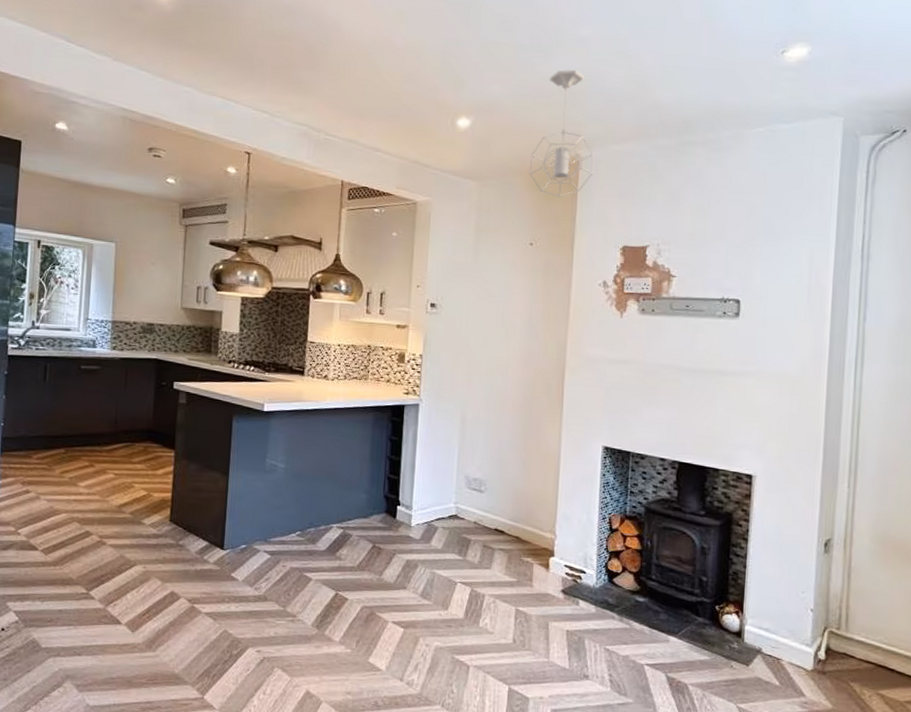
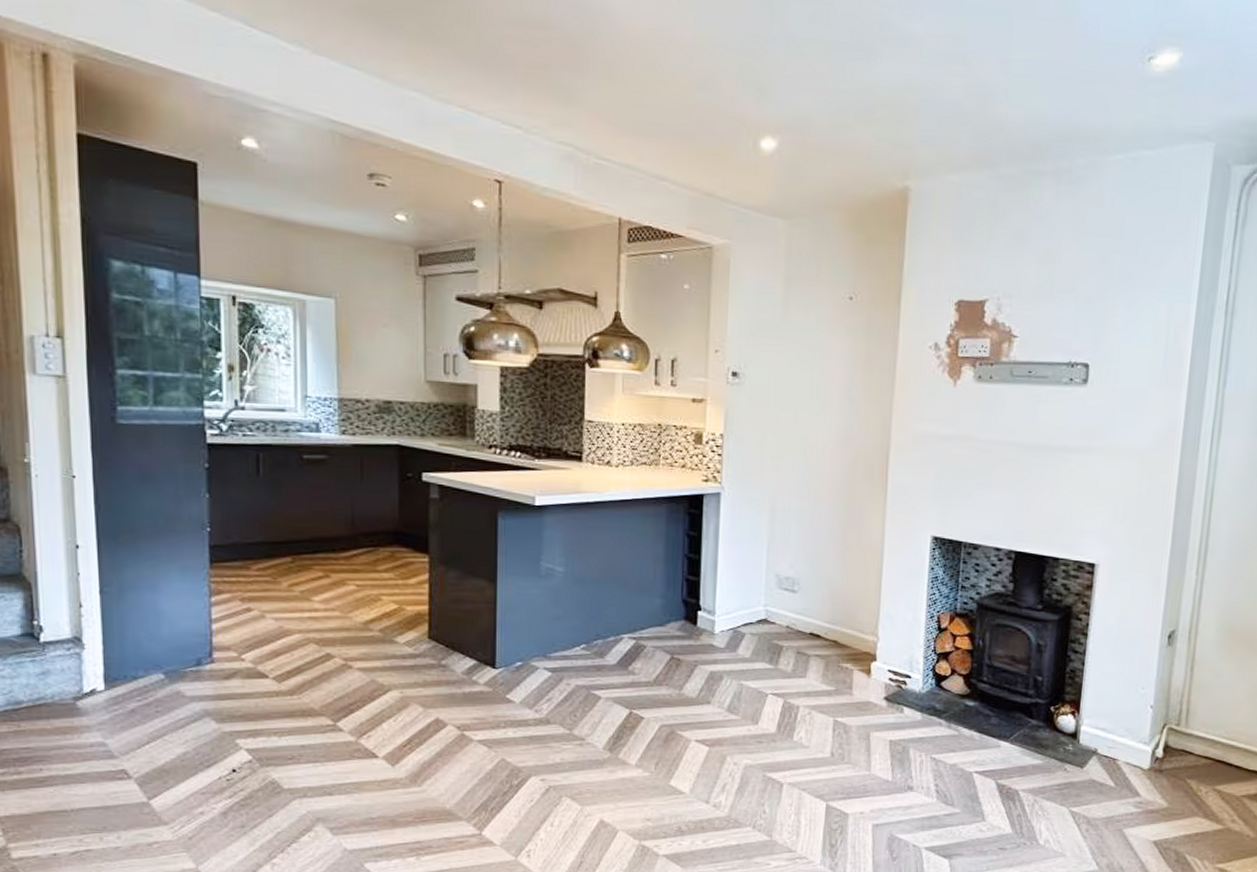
pendant light: present [529,69,594,198] -> none [848,76,926,240]

